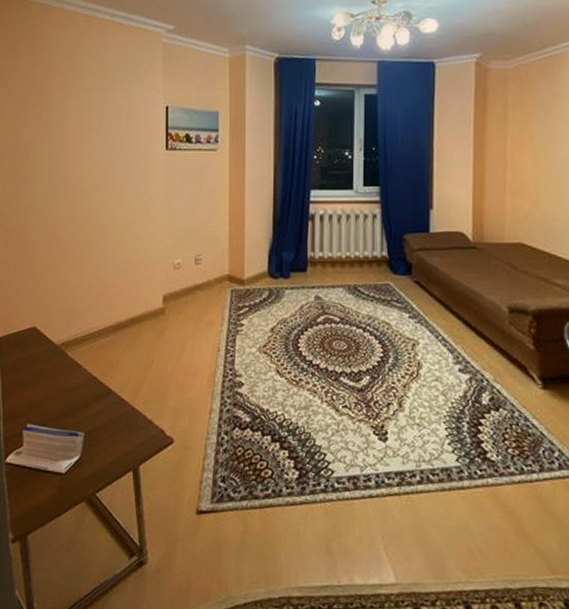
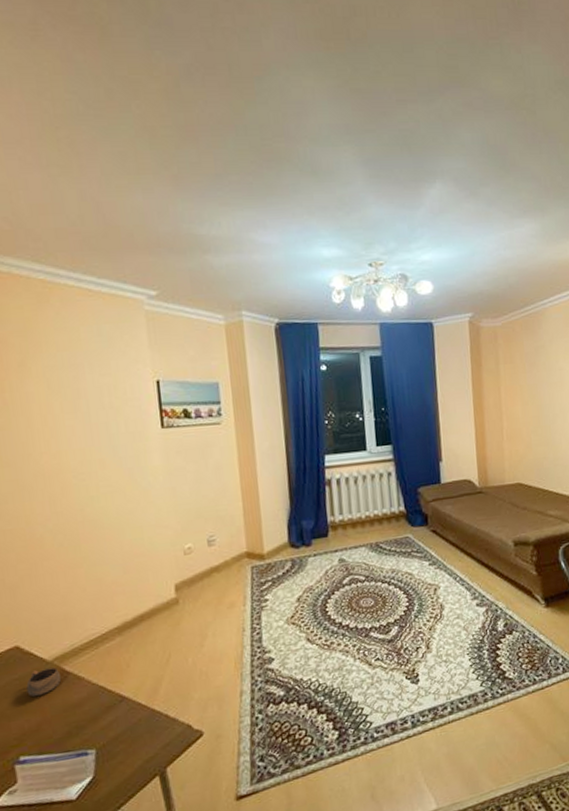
cup: none [38,351,65,375] -> present [26,667,62,697]

